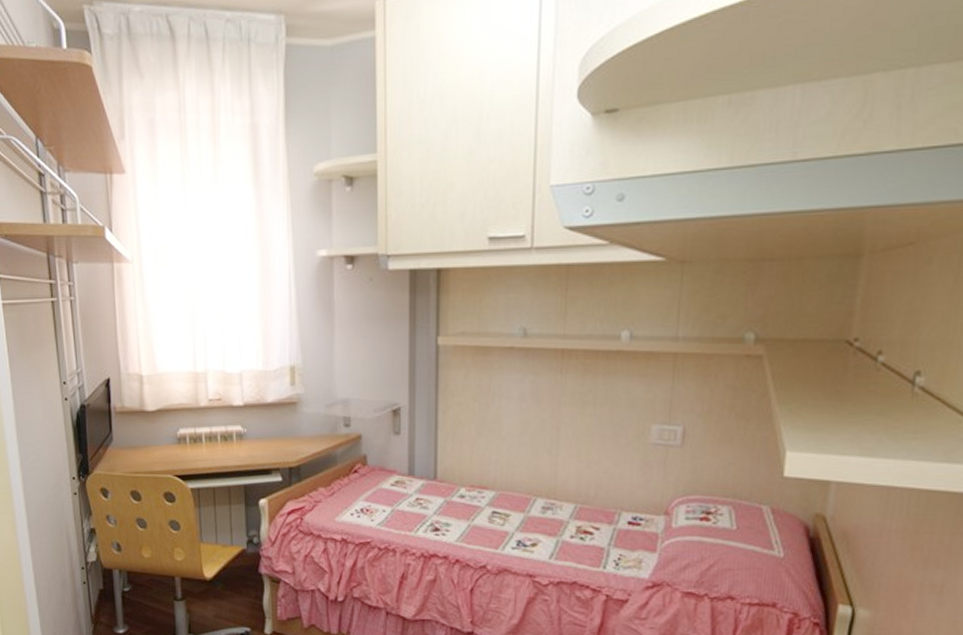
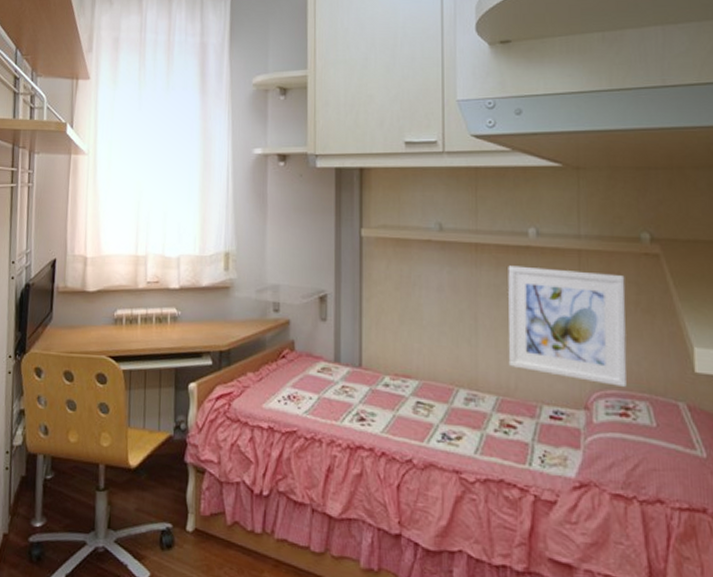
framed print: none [589,372,722,493] -> present [508,265,627,388]

